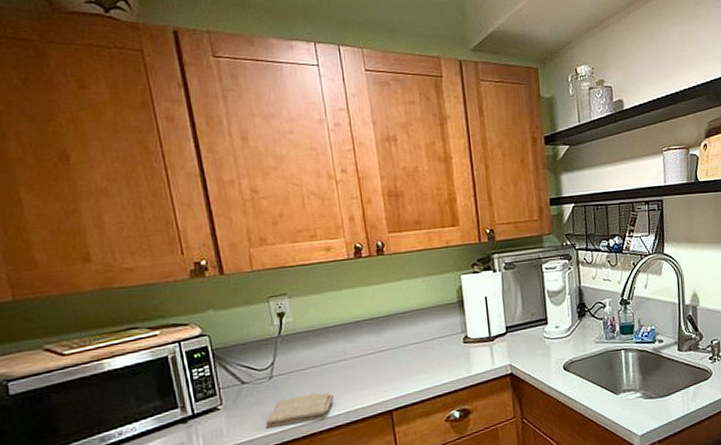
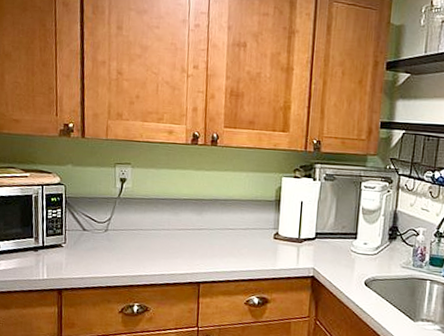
washcloth: present [265,392,334,428] -> none [95,250,153,275]

